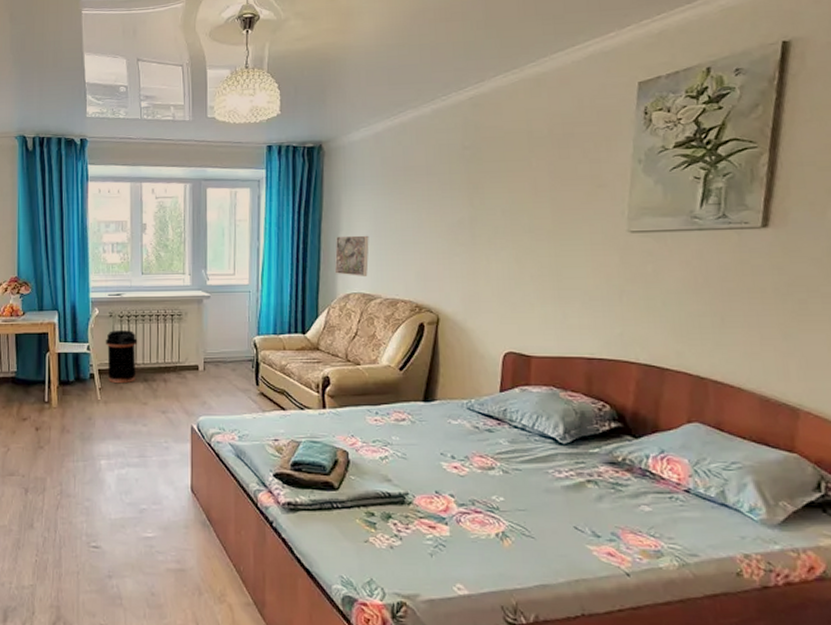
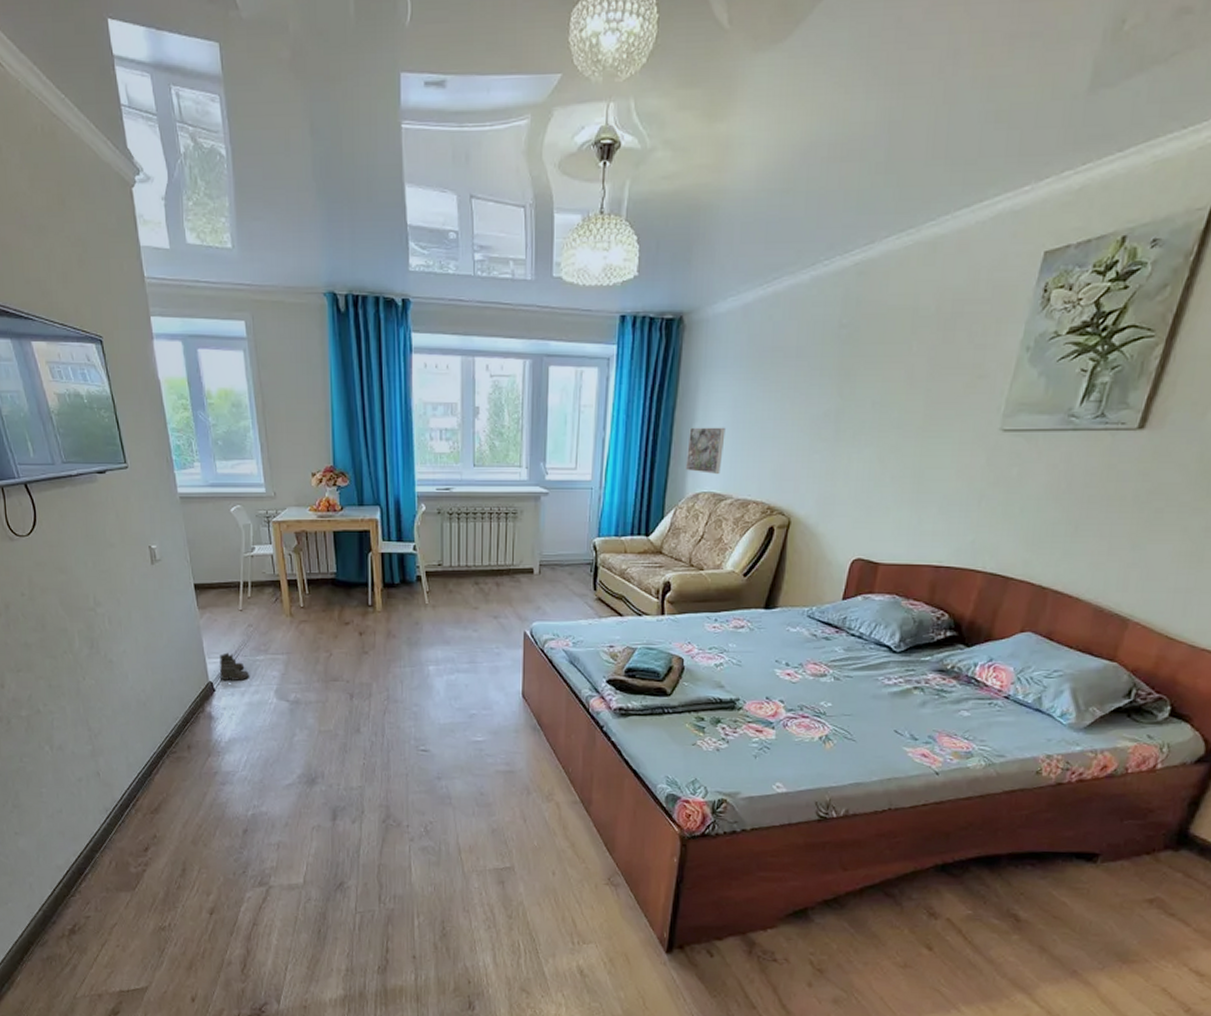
trash can: present [105,330,138,384] -> none [432,529,469,587]

